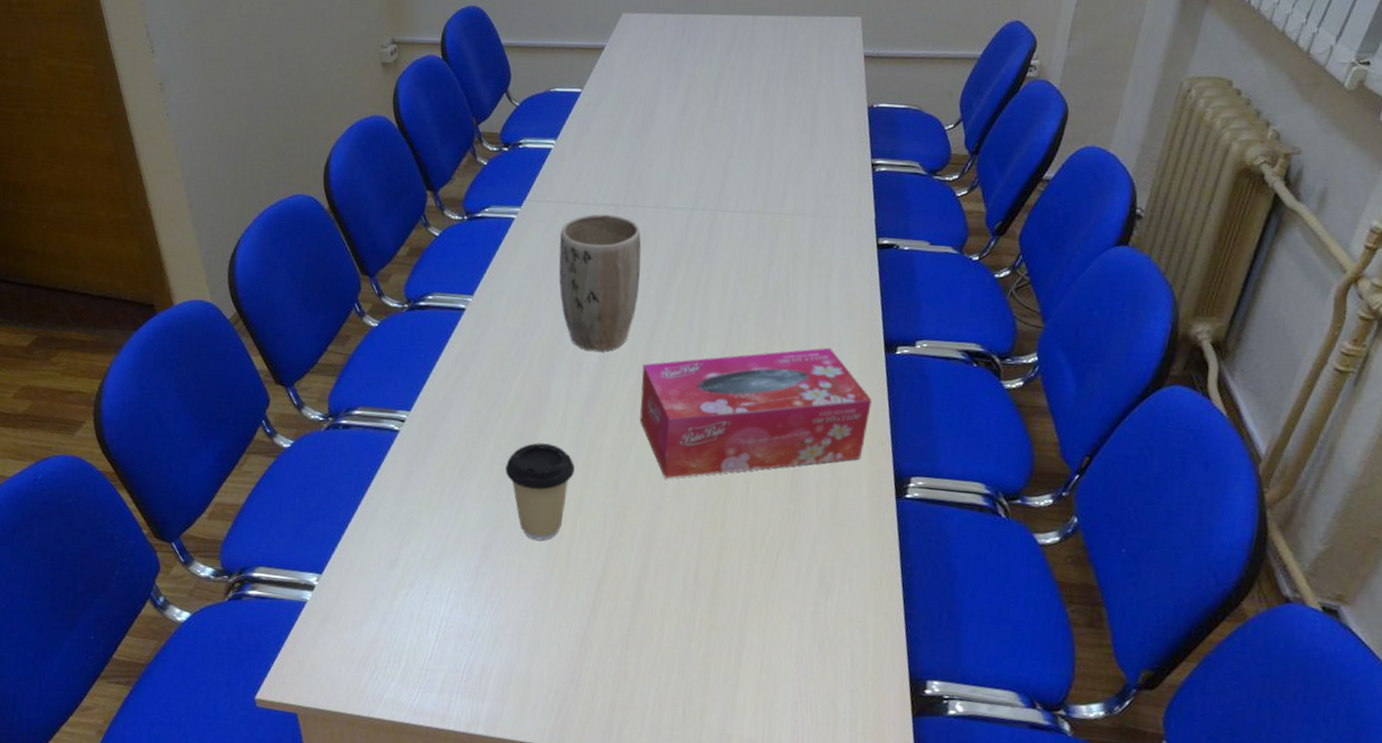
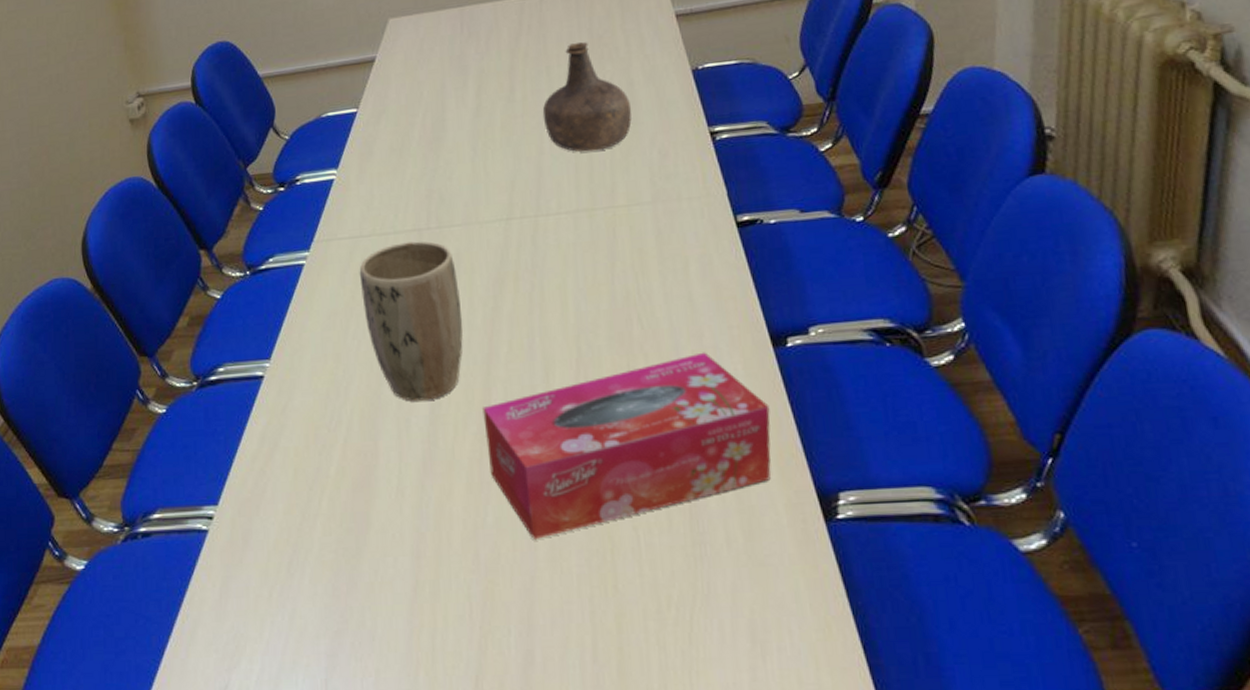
coffee cup: present [505,443,575,541] -> none [340,519,423,638]
bottle: none [737,64,812,163] -> present [542,42,632,152]

